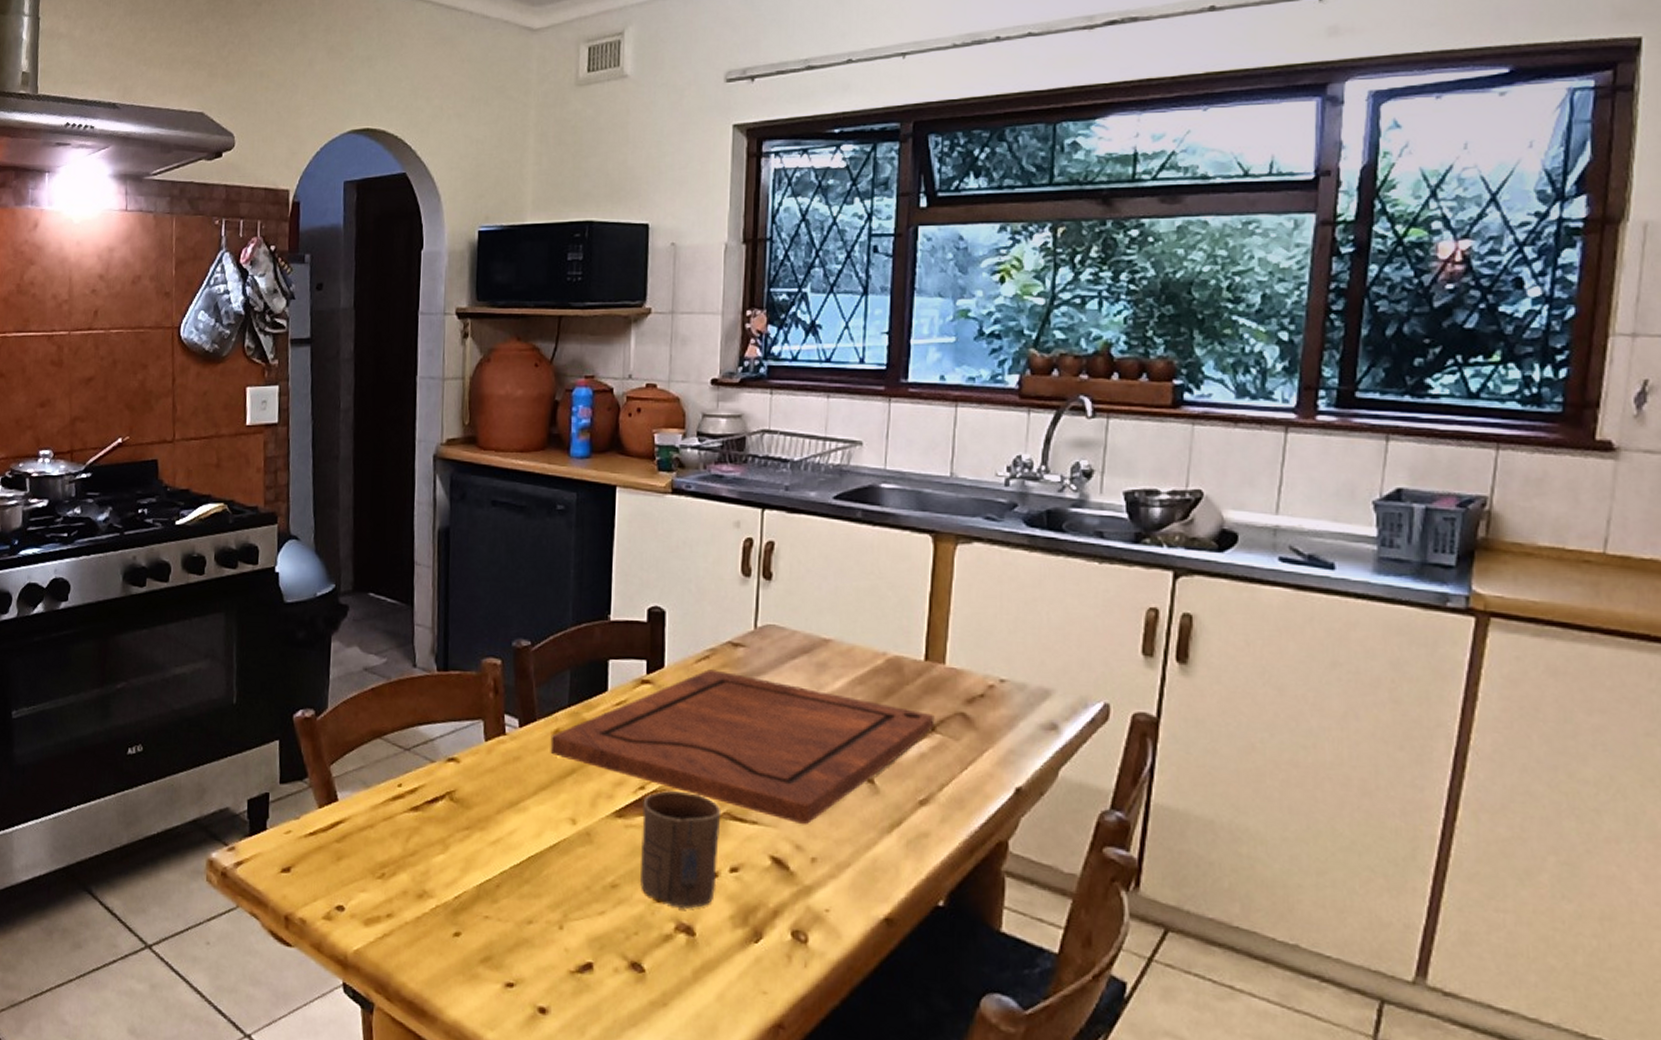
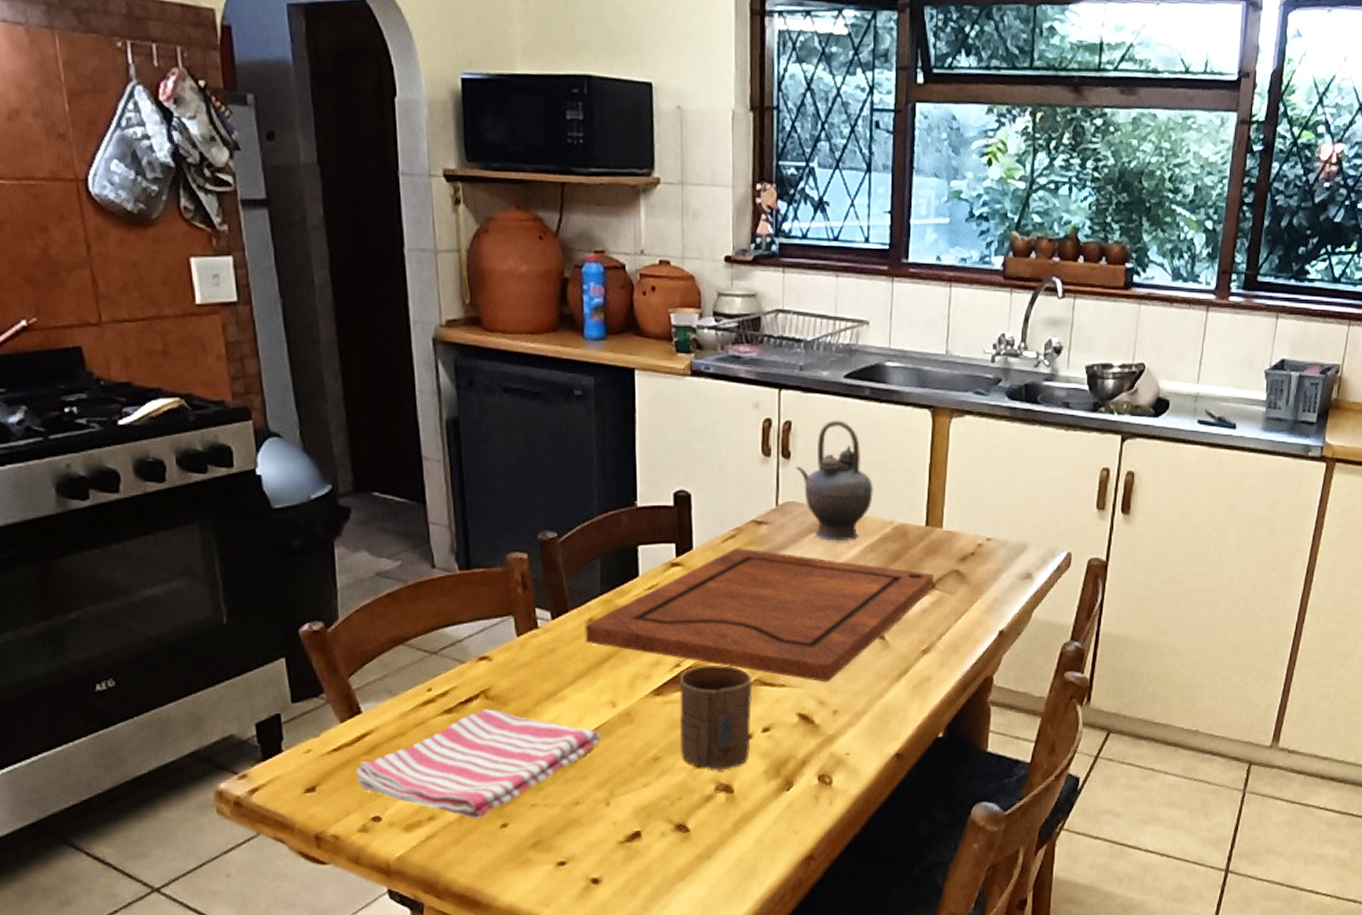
dish towel: none [327,810,558,924] -> present [356,709,601,820]
teapot: none [776,542,864,672] -> present [795,420,873,542]

